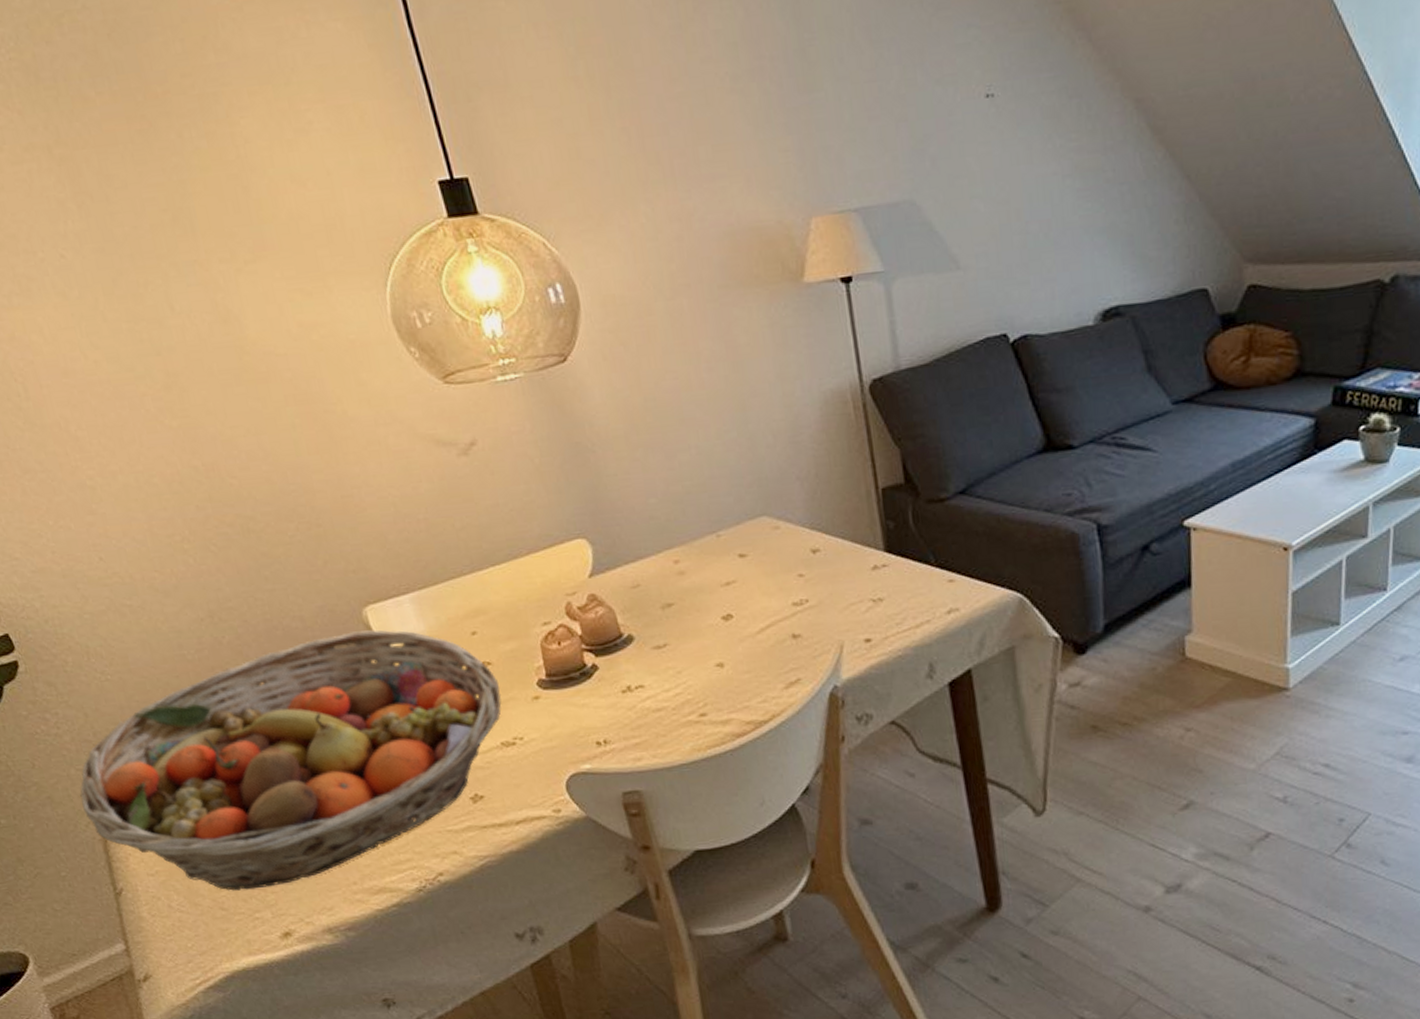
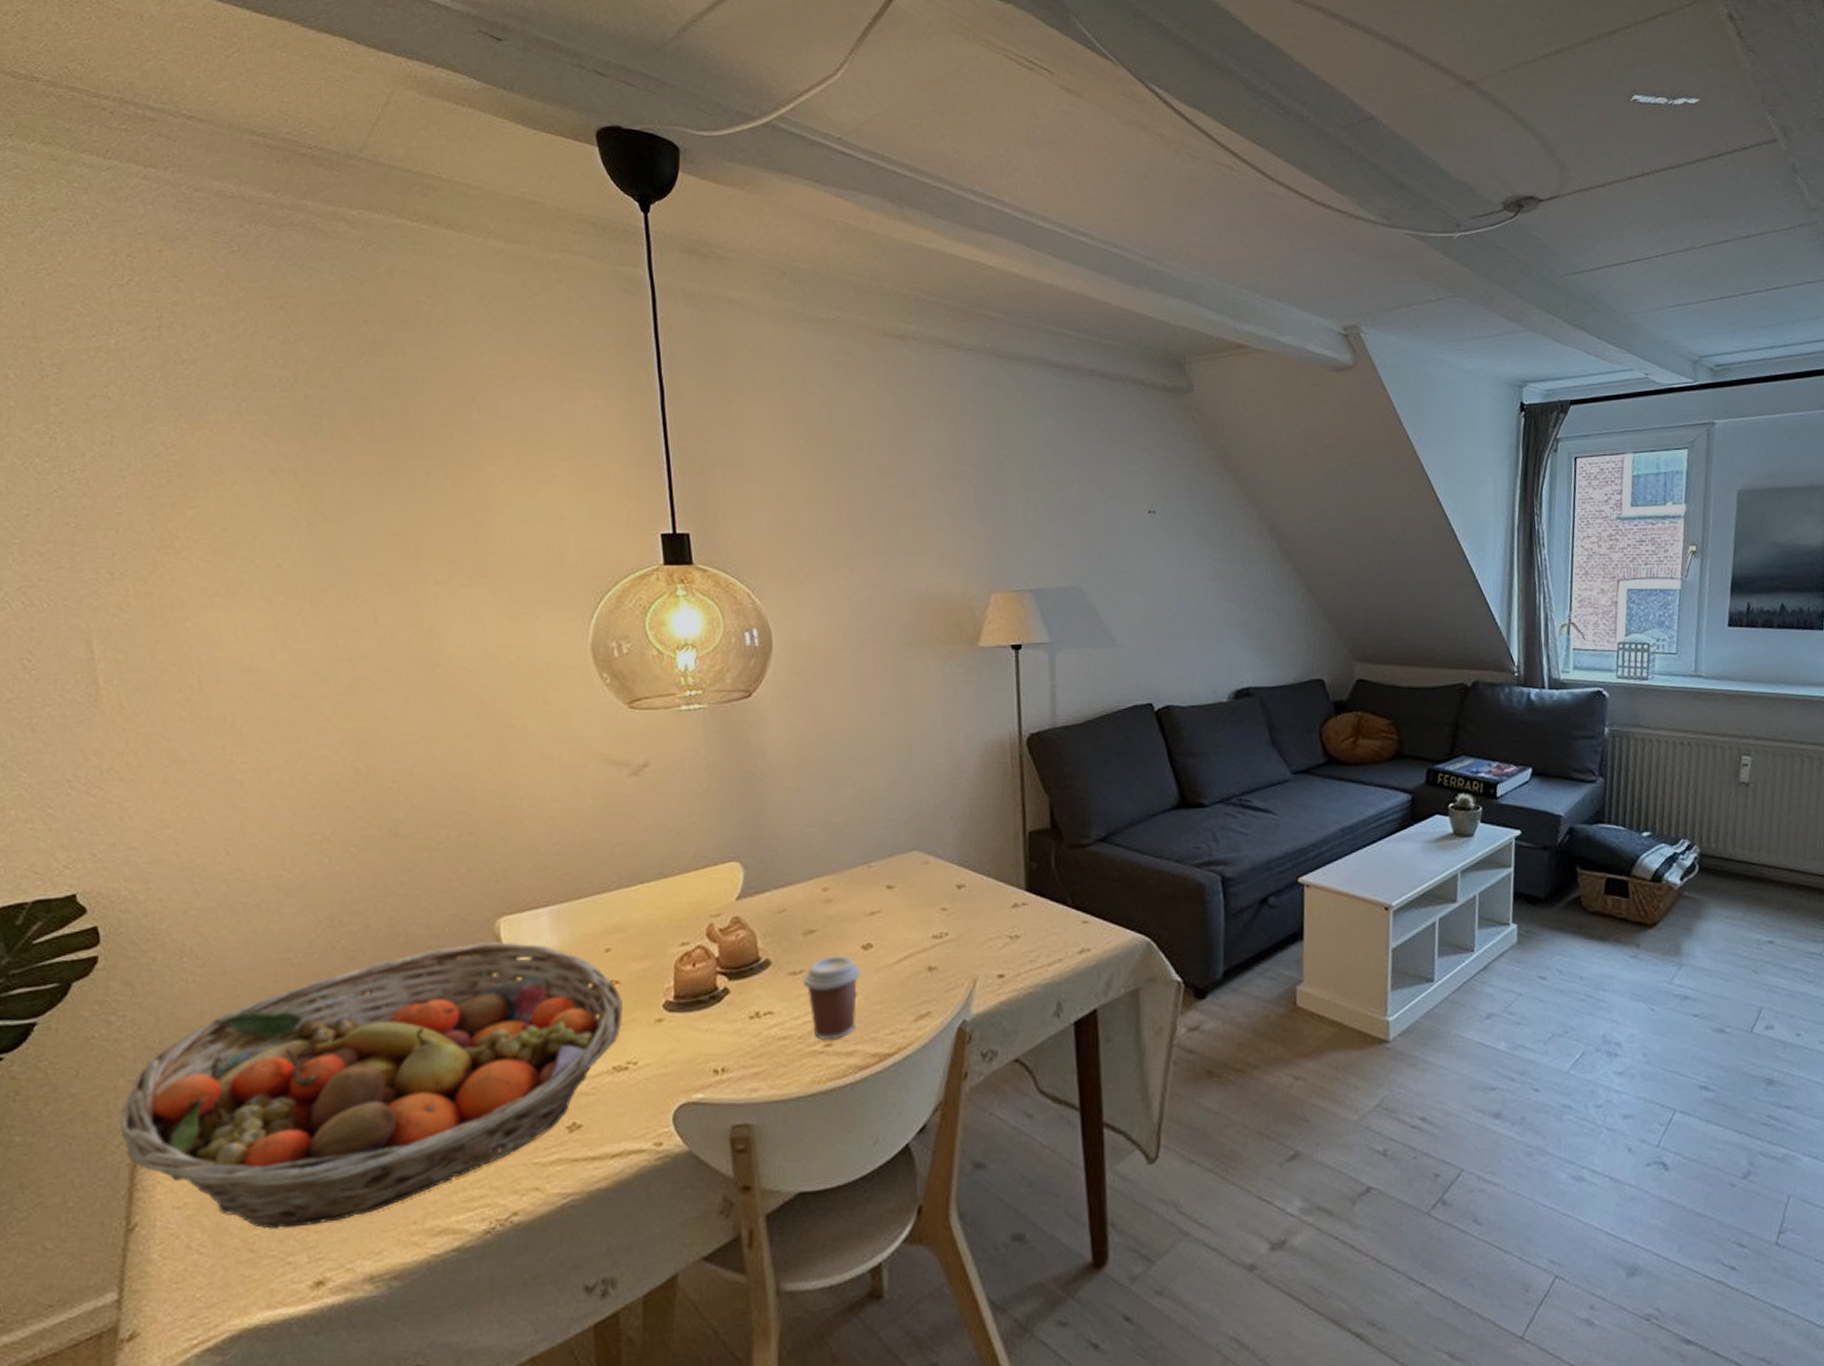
coffee cup: none [667,627,727,710] -> present [803,955,860,1040]

